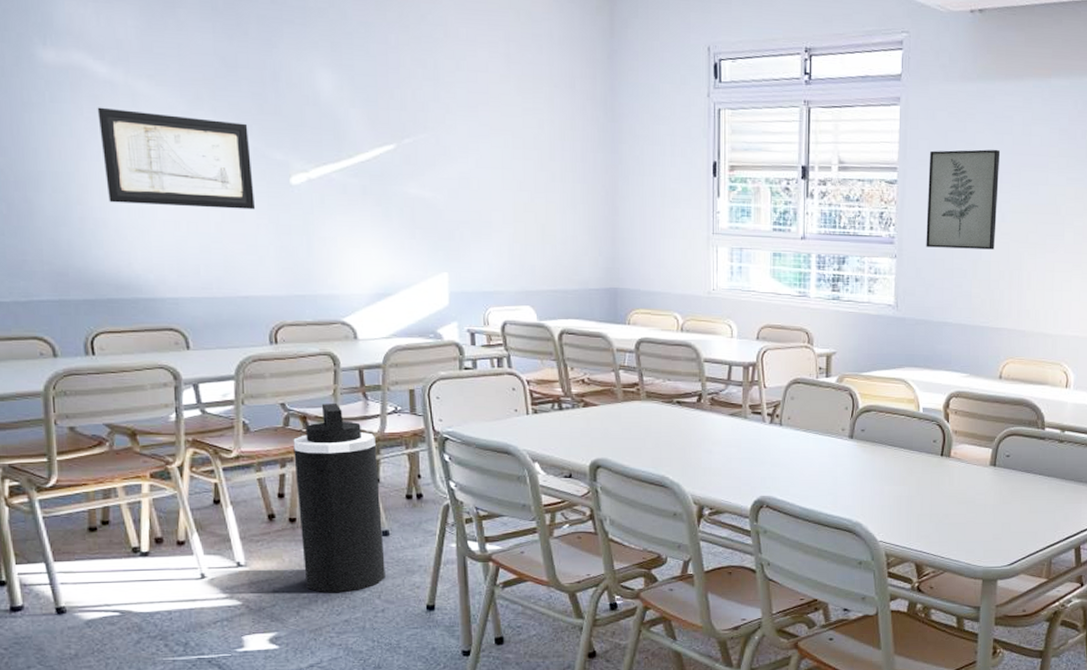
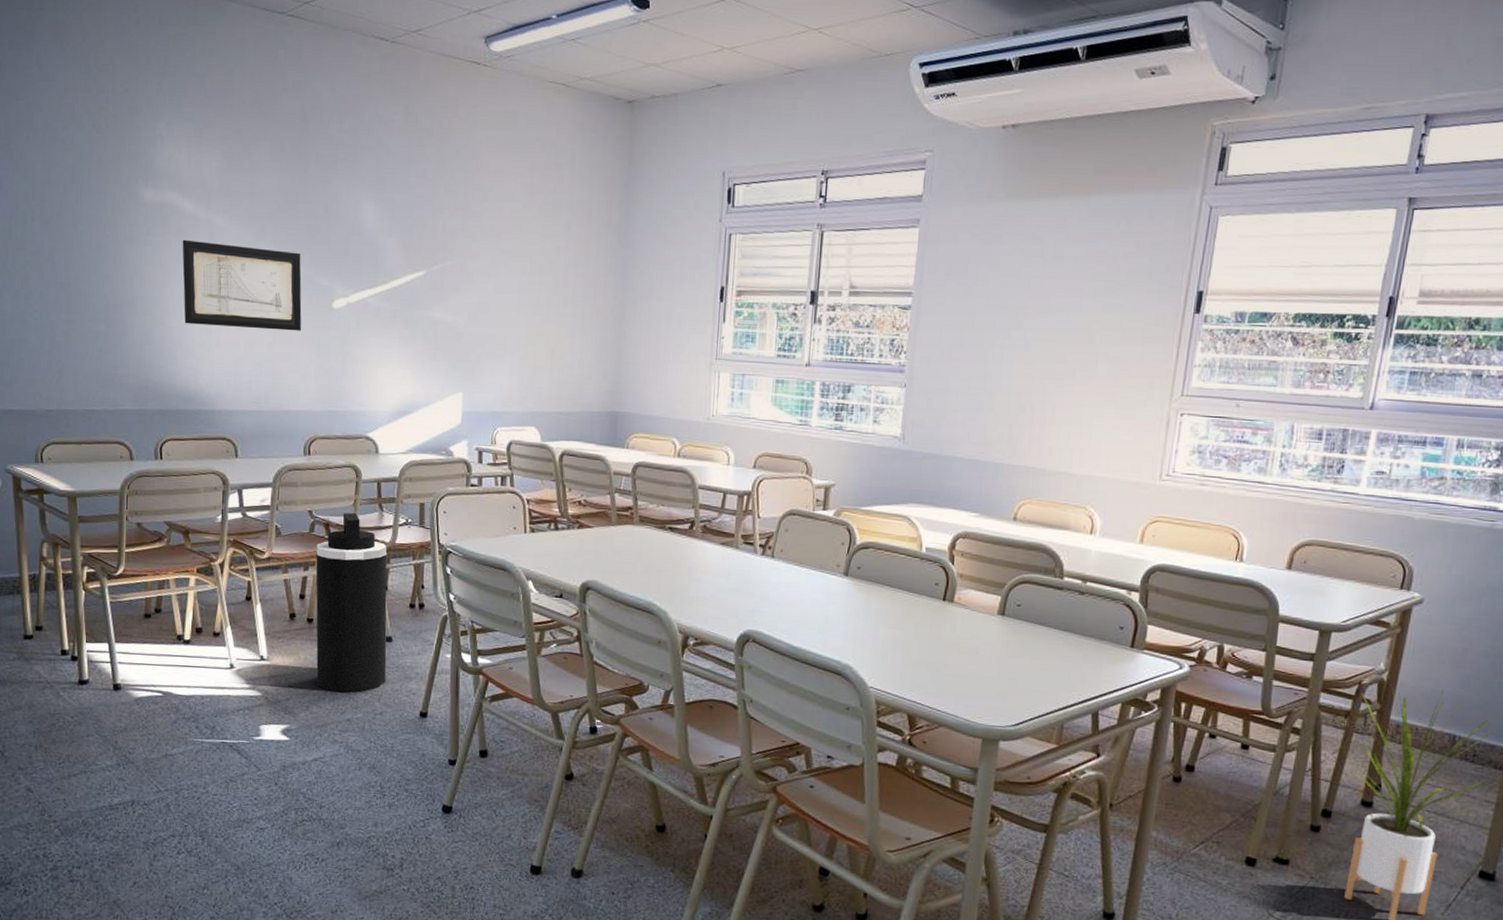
wall art: present [926,149,1001,250] -> none [939,273,1028,381]

